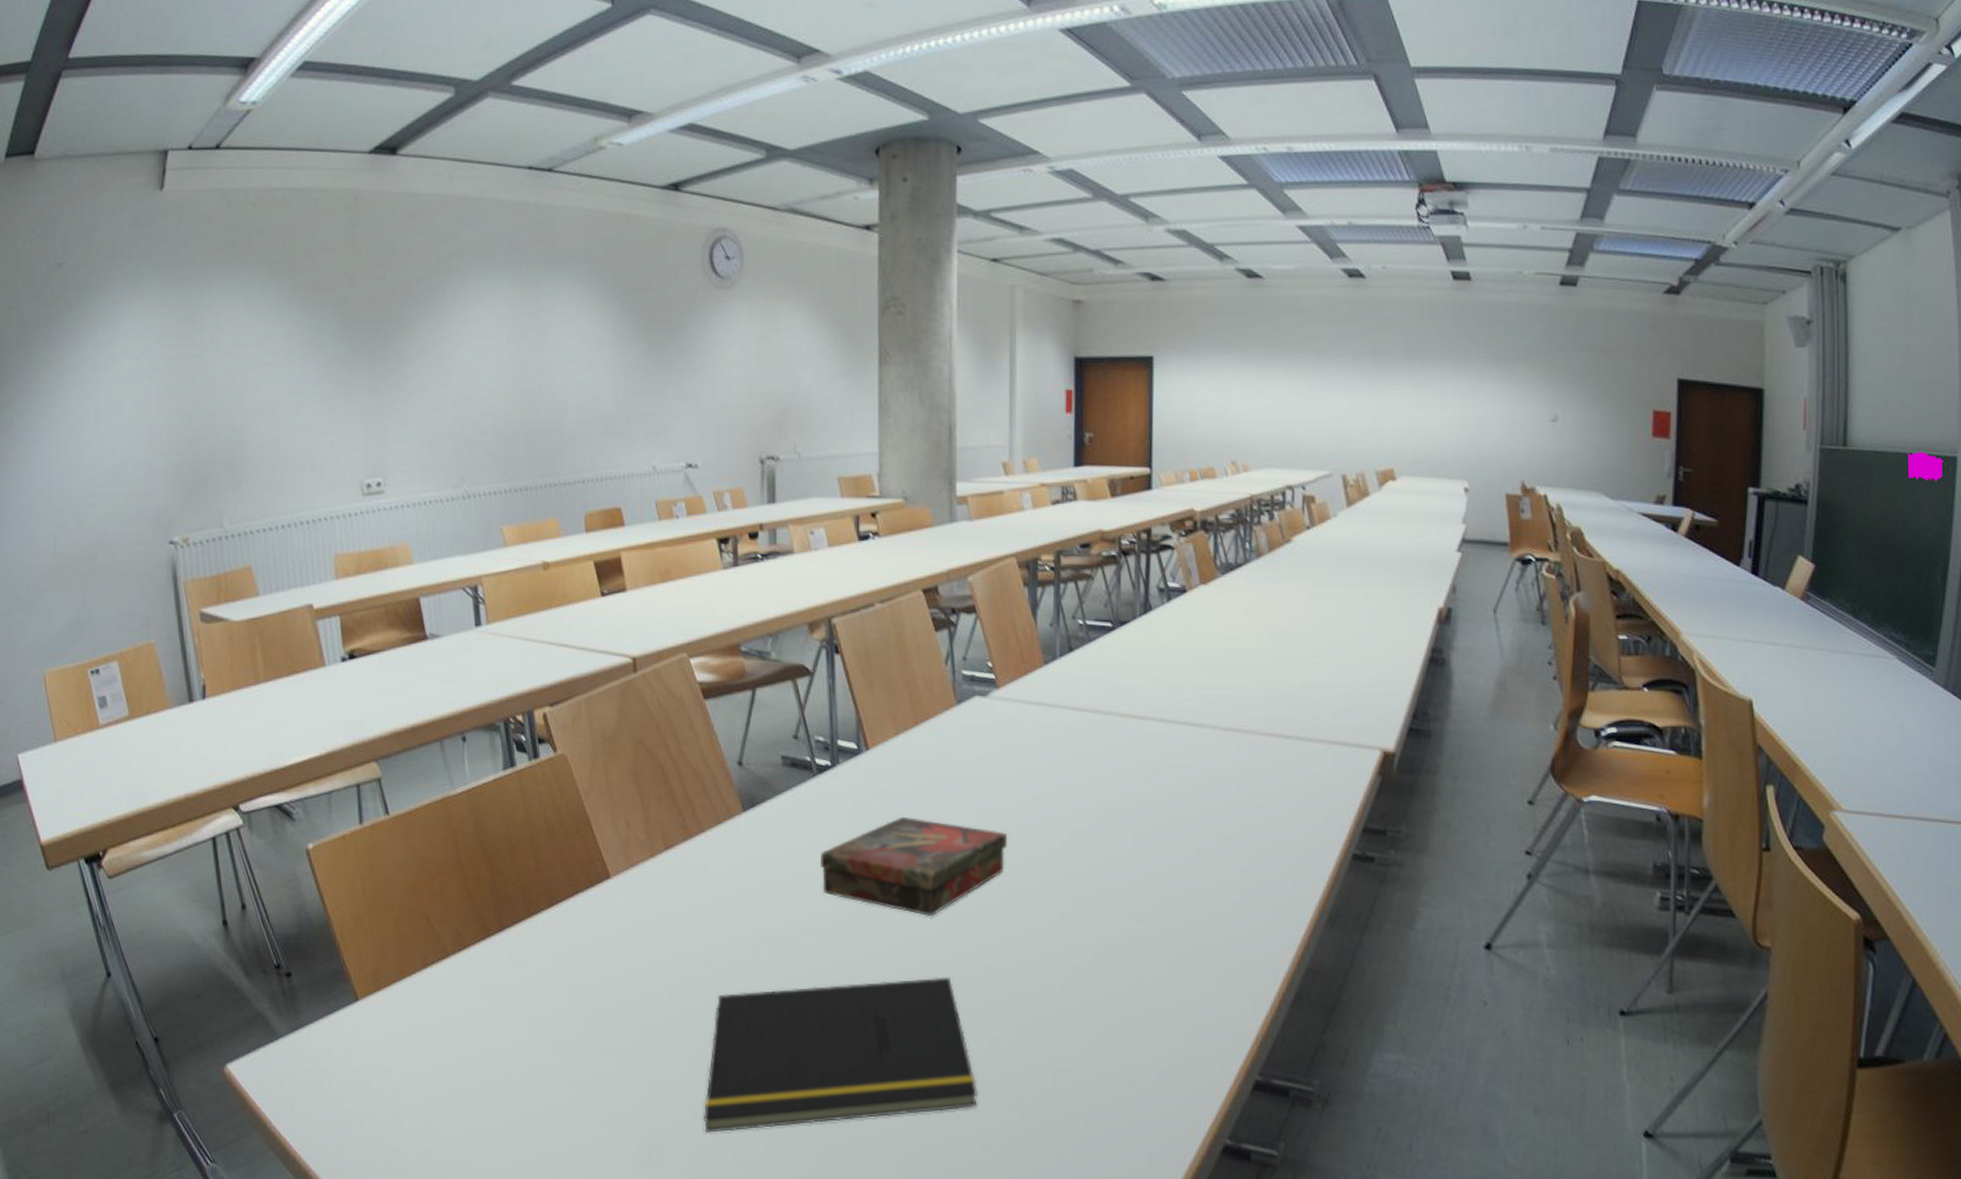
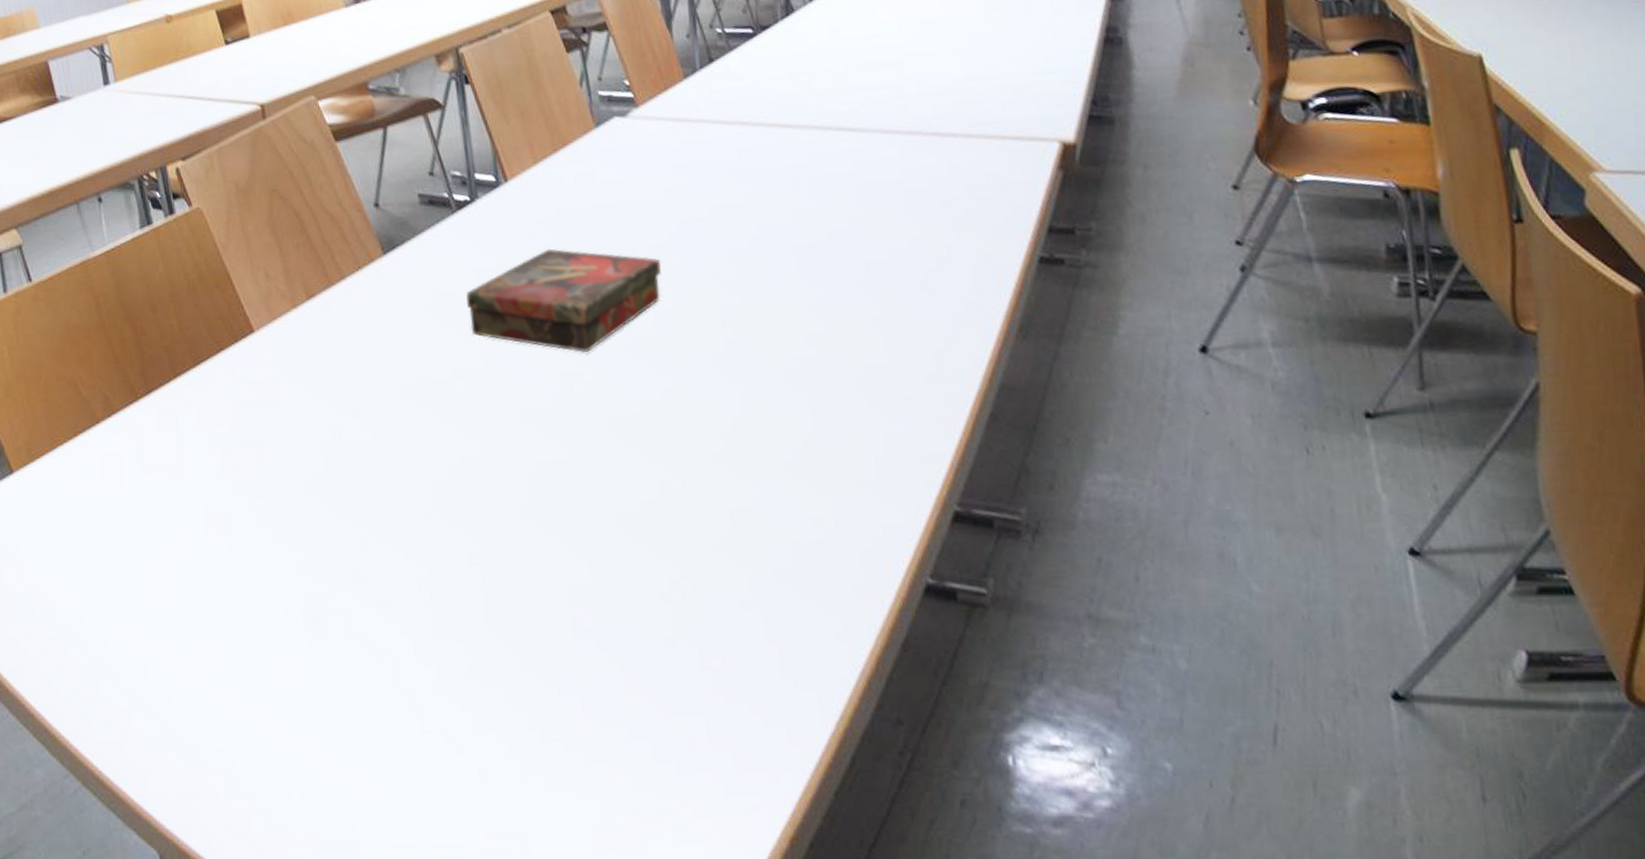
notepad: present [704,977,979,1133] -> none [366,416,653,595]

